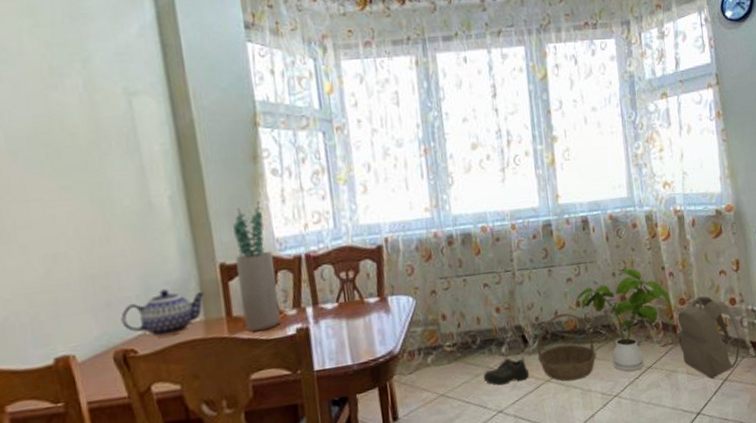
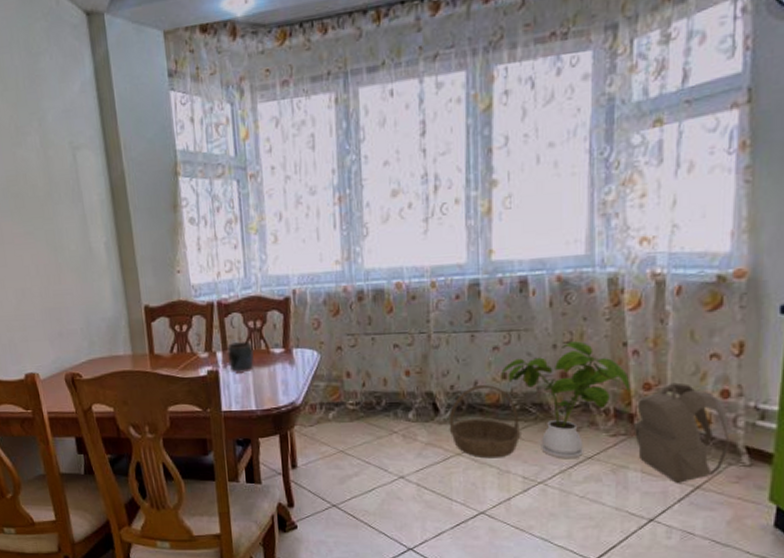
teapot: present [121,289,205,337] -> none [69,325,132,365]
vase: present [233,201,281,333] -> none [156,249,194,370]
mug: none [318,293,349,328] -> present [227,342,255,373]
shoe: present [483,350,529,385] -> none [385,416,437,451]

